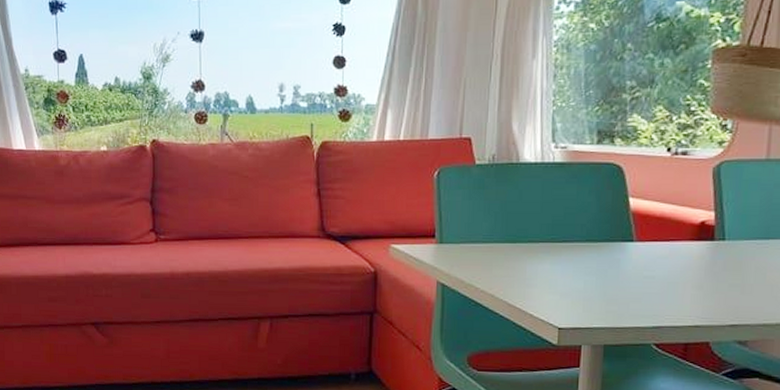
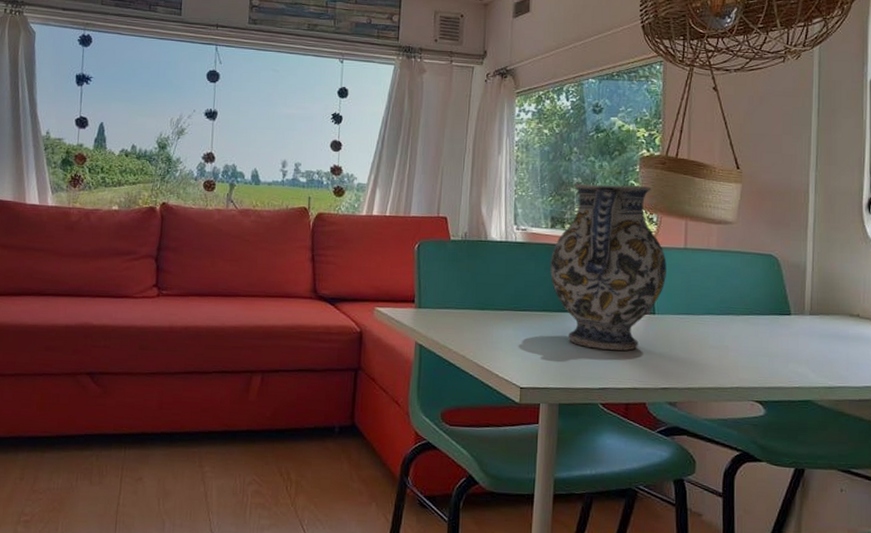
ewer: none [595,86,742,284] -> present [550,183,667,351]

